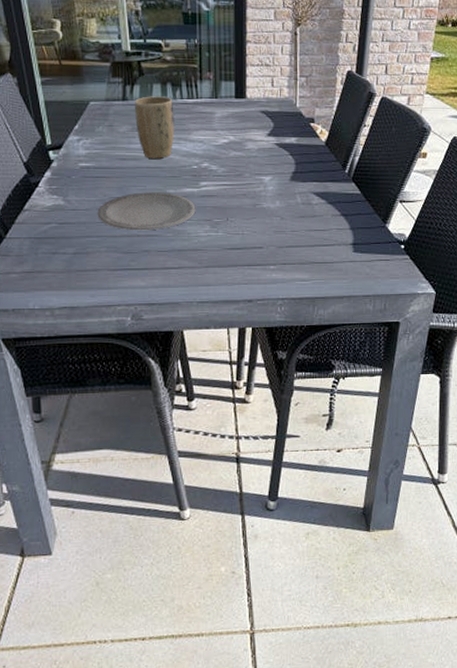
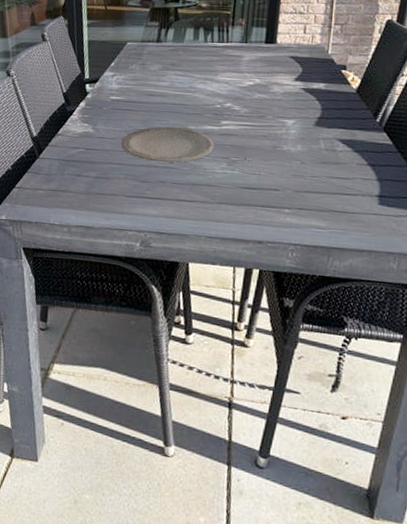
plant pot: present [135,96,175,160] -> none [166,39,204,97]

